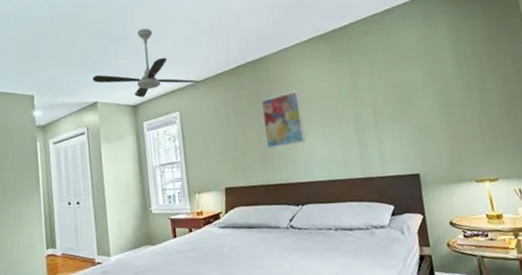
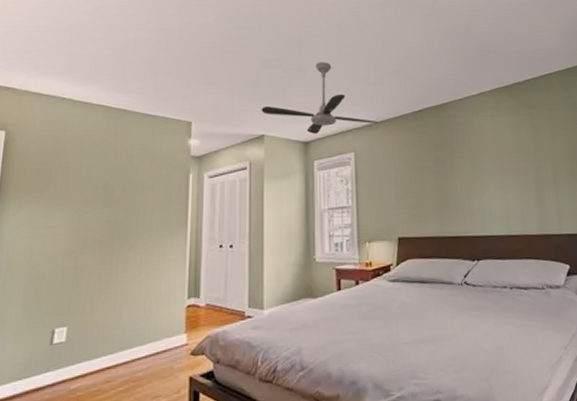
wall art: present [260,90,306,149] -> none [441,140,485,199]

